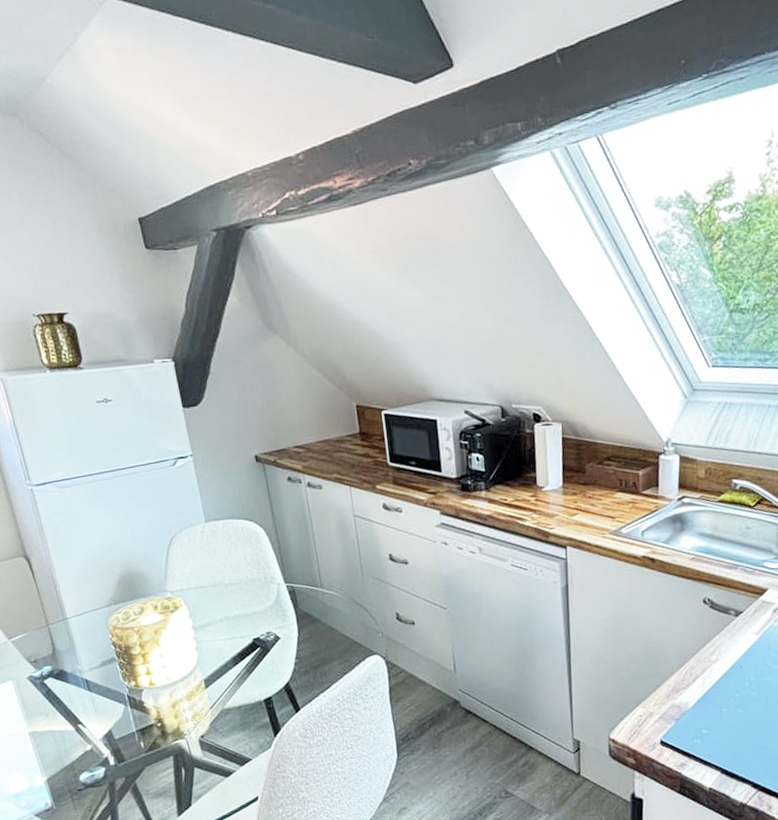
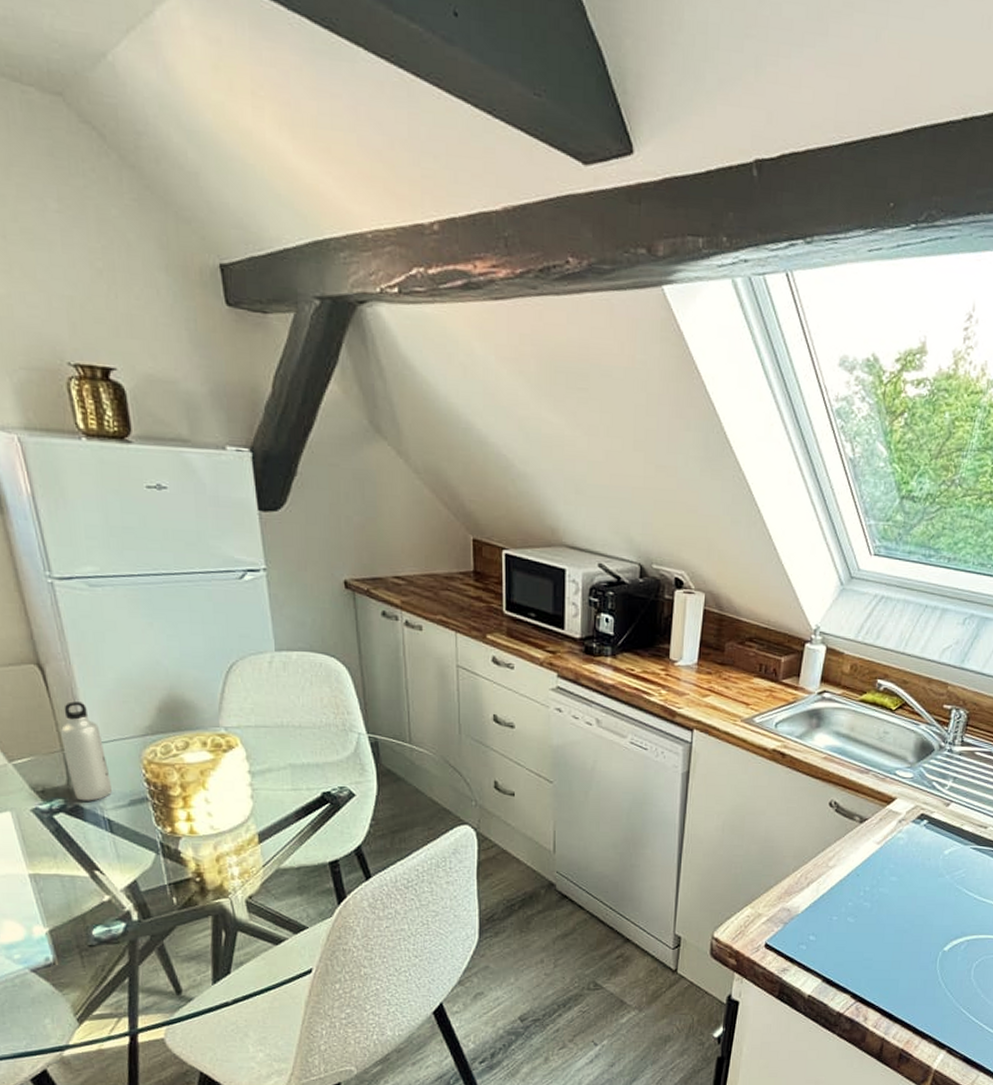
water bottle: none [45,583,88,666] -> present [60,701,113,801]

